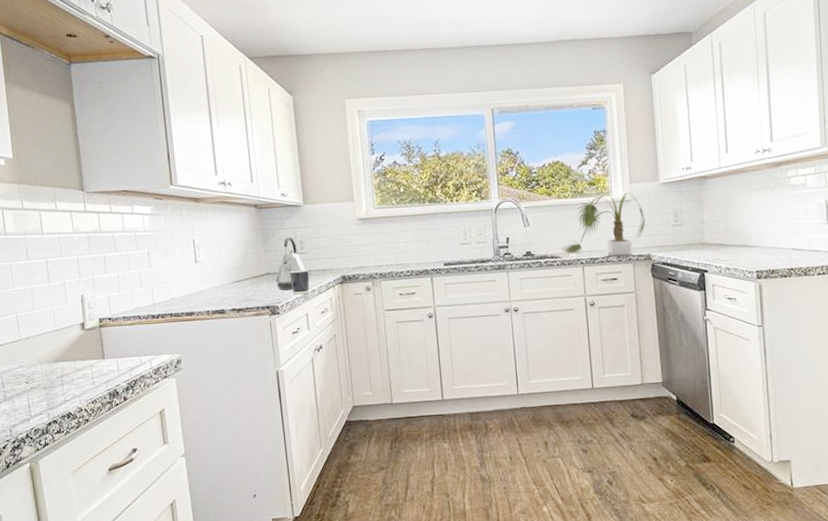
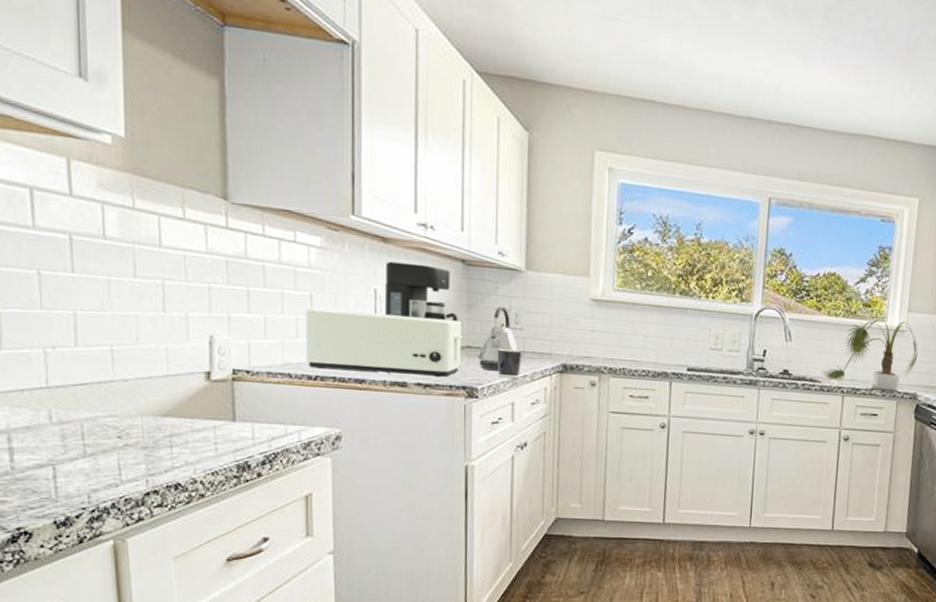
toaster: none [146,254,264,309] -> present [306,308,462,377]
coffee maker: none [199,214,257,259] -> present [384,261,458,323]

